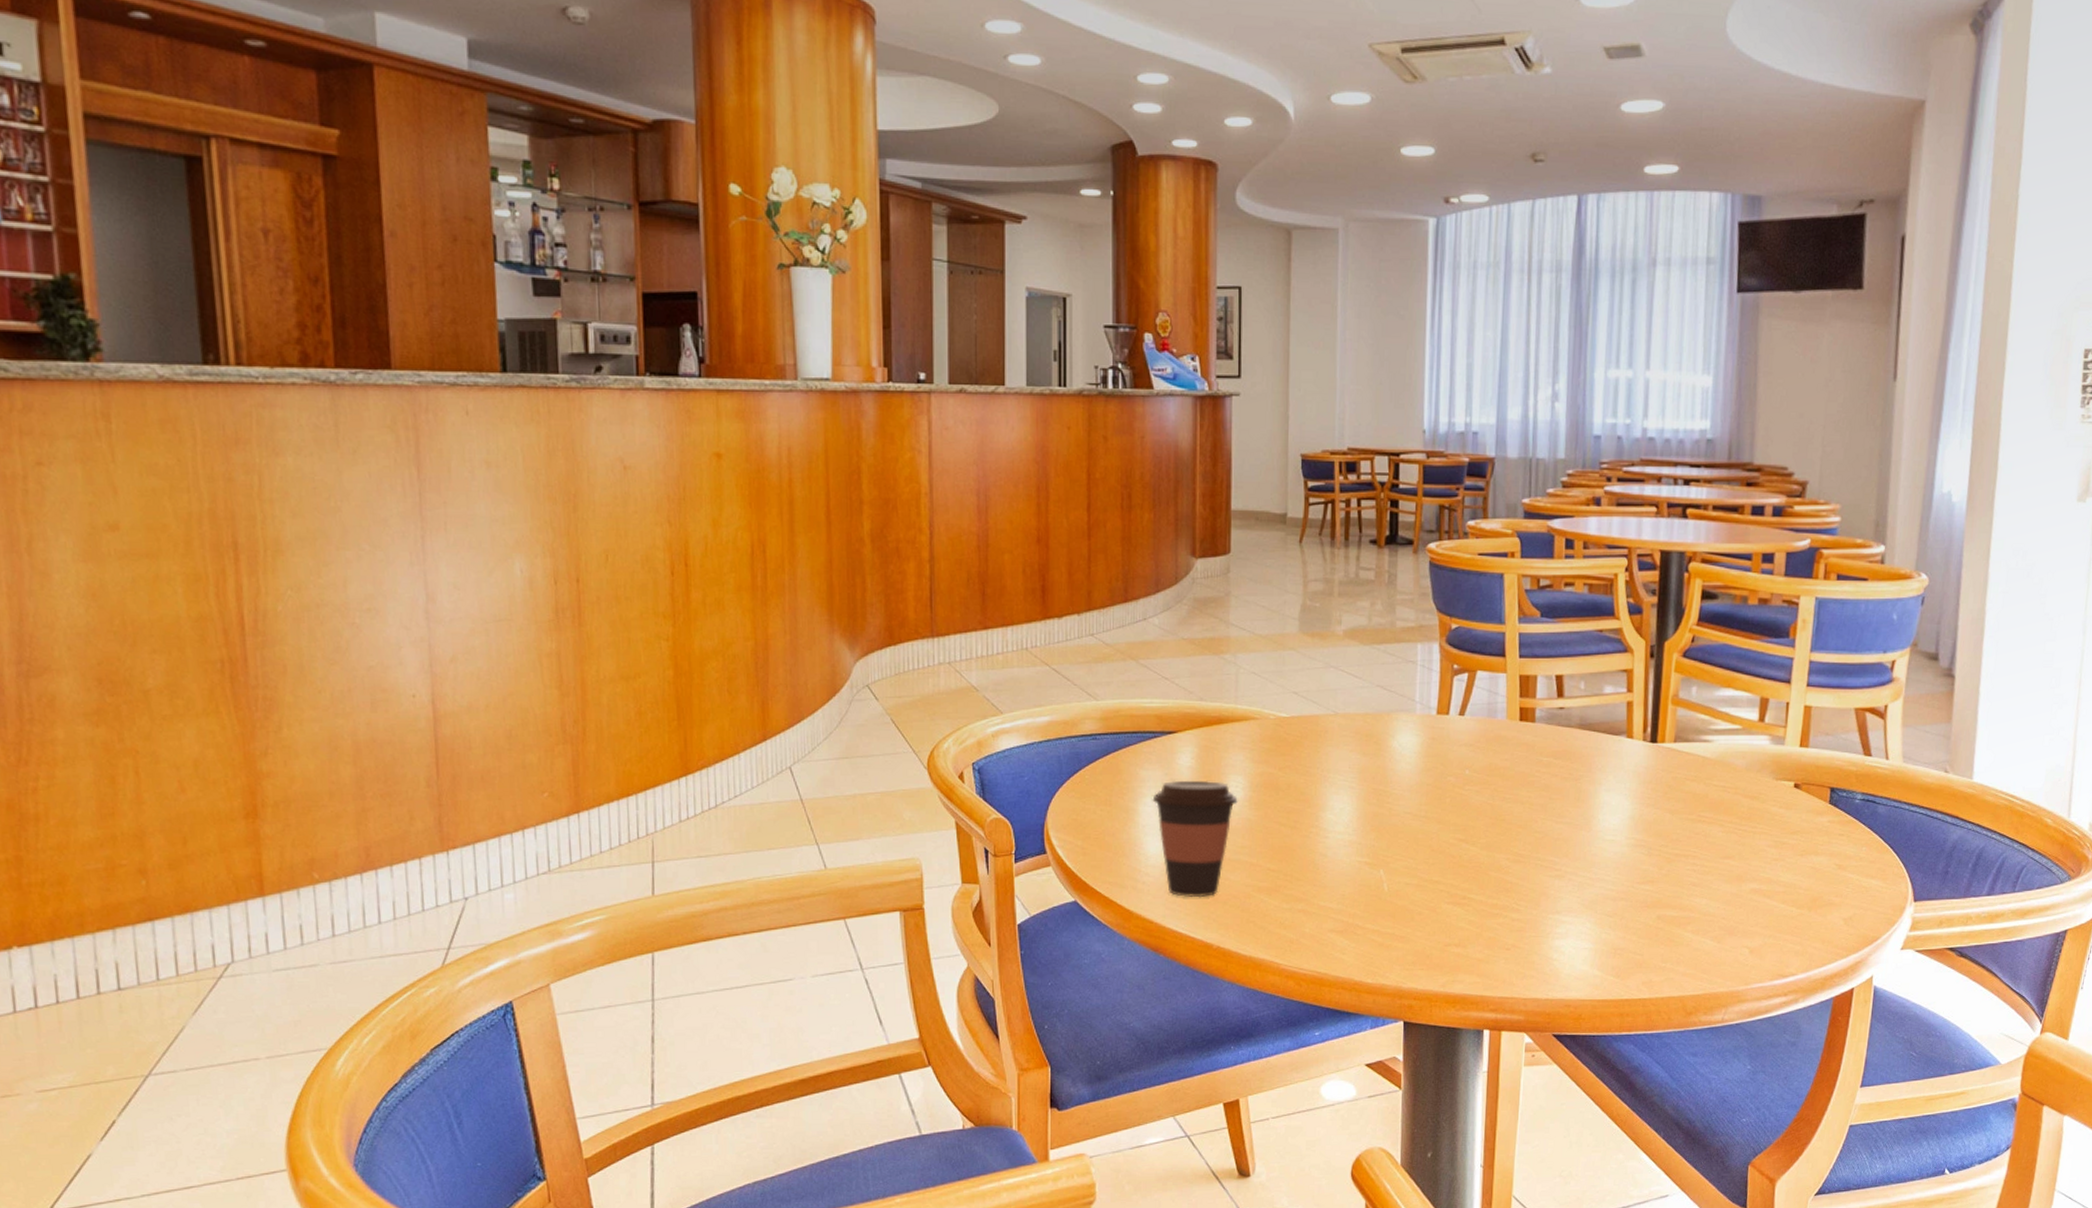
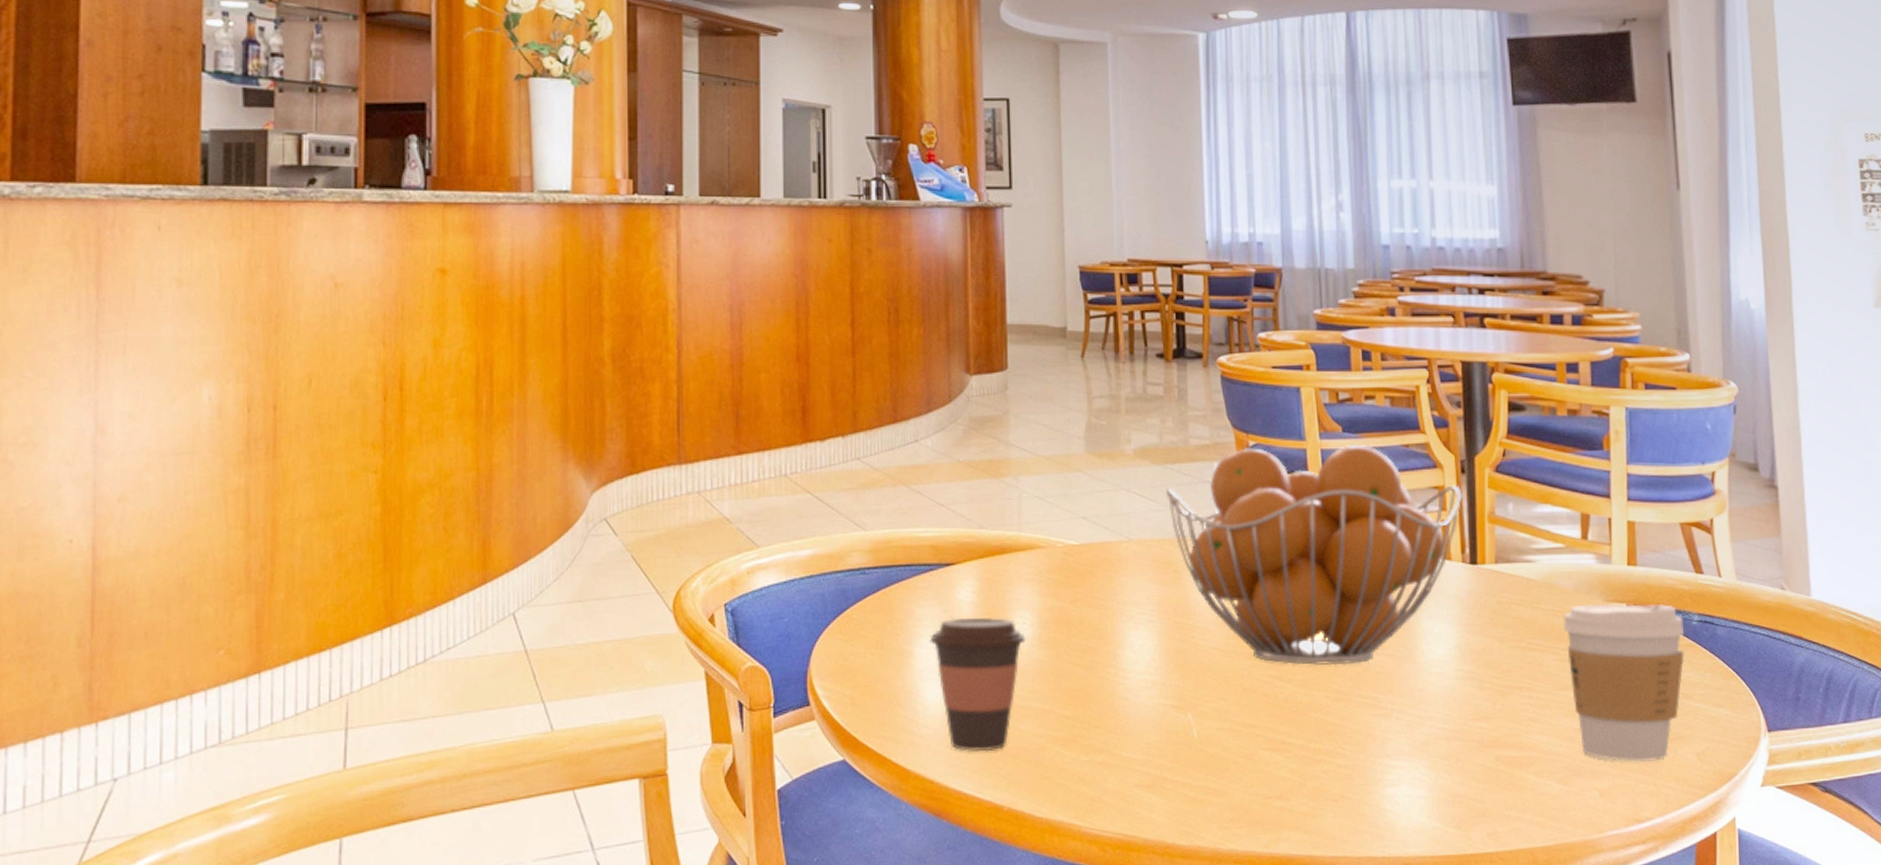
fruit basket: none [1372,628,1649,831] -> present [1166,444,1462,666]
coffee cup: none [1732,781,1847,924] -> present [1563,603,1685,762]

